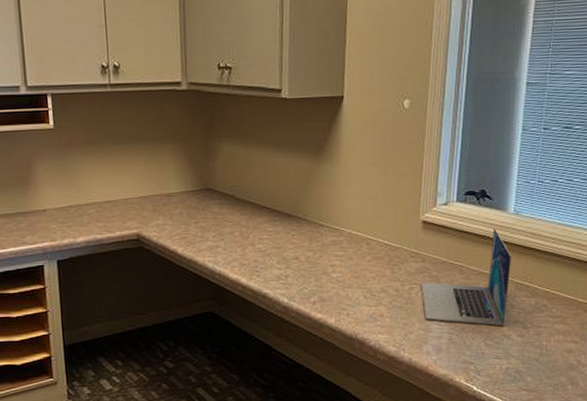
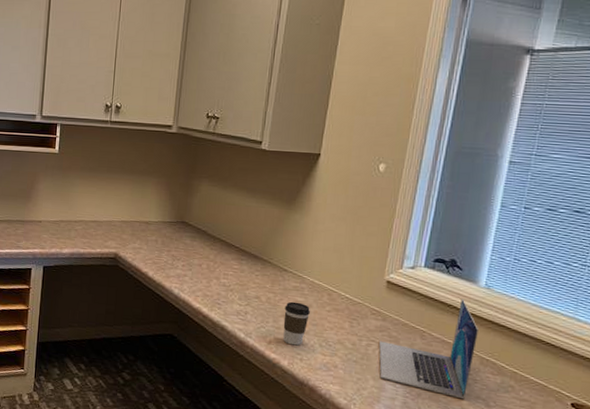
coffee cup: none [325,256,351,302] -> present [283,301,310,346]

